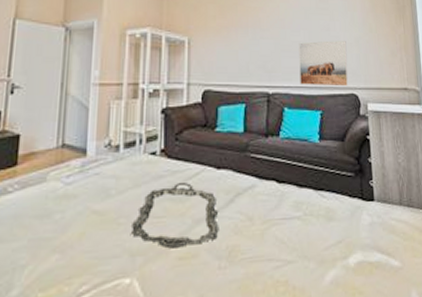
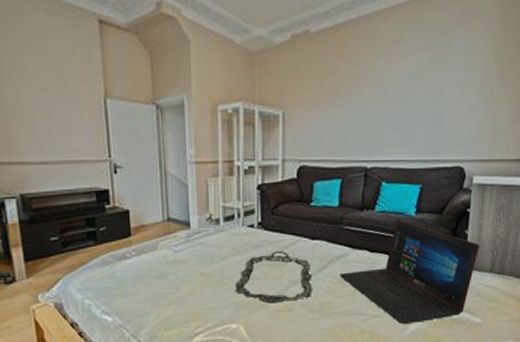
laptop: none [247,147,385,272] -> present [339,220,480,325]
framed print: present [299,41,348,87] -> none [401,108,460,159]

